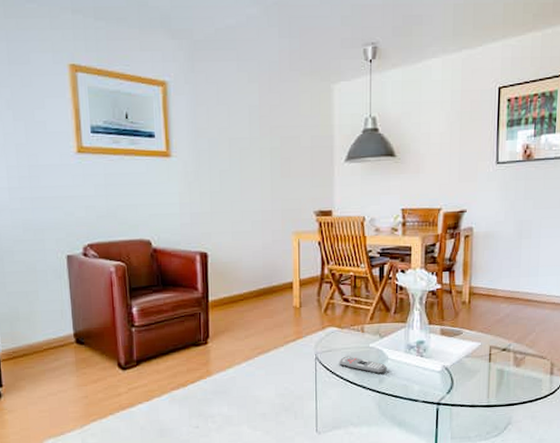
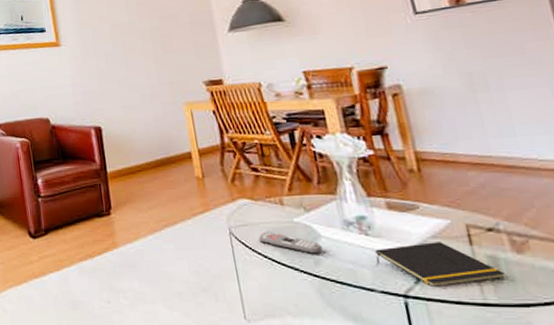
notepad: none [424,360,505,396] -> present [375,242,506,288]

